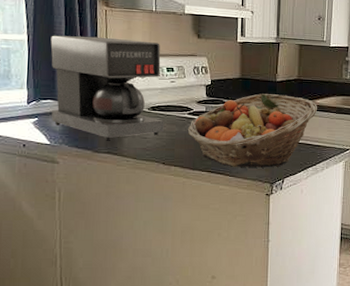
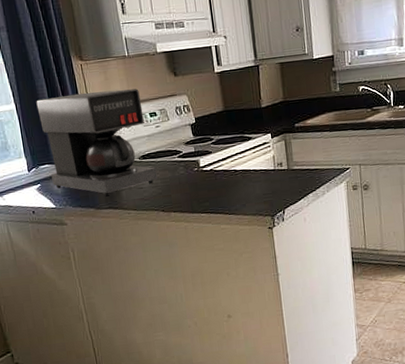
fruit basket: present [187,93,317,168] -> none [180,121,309,205]

